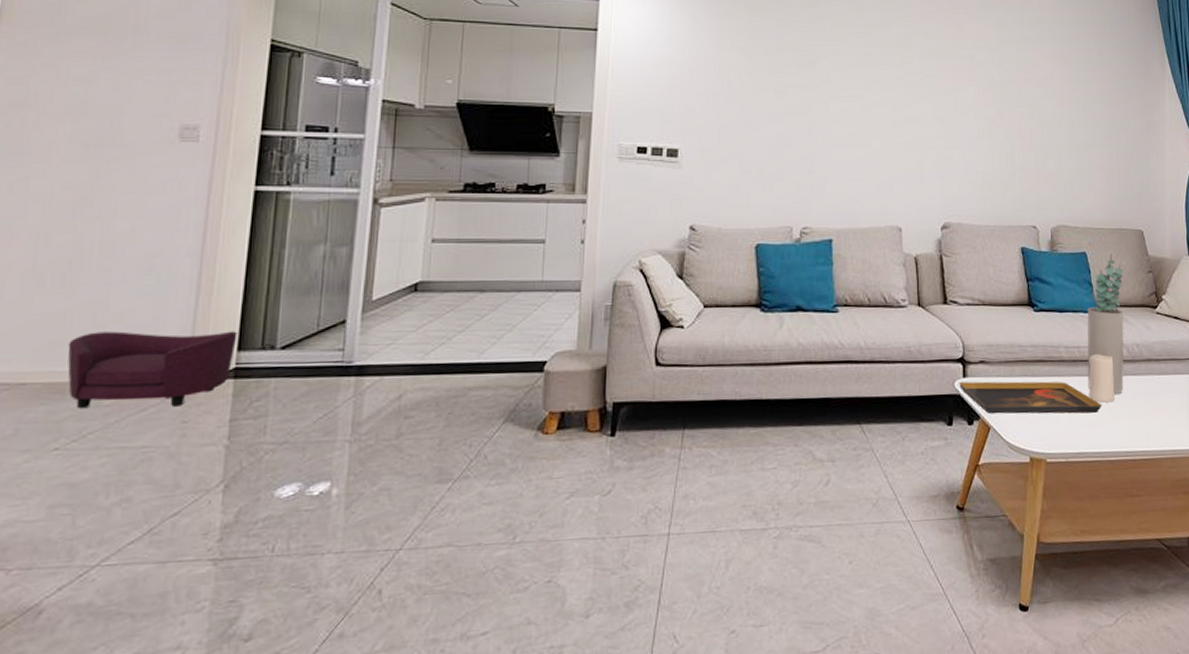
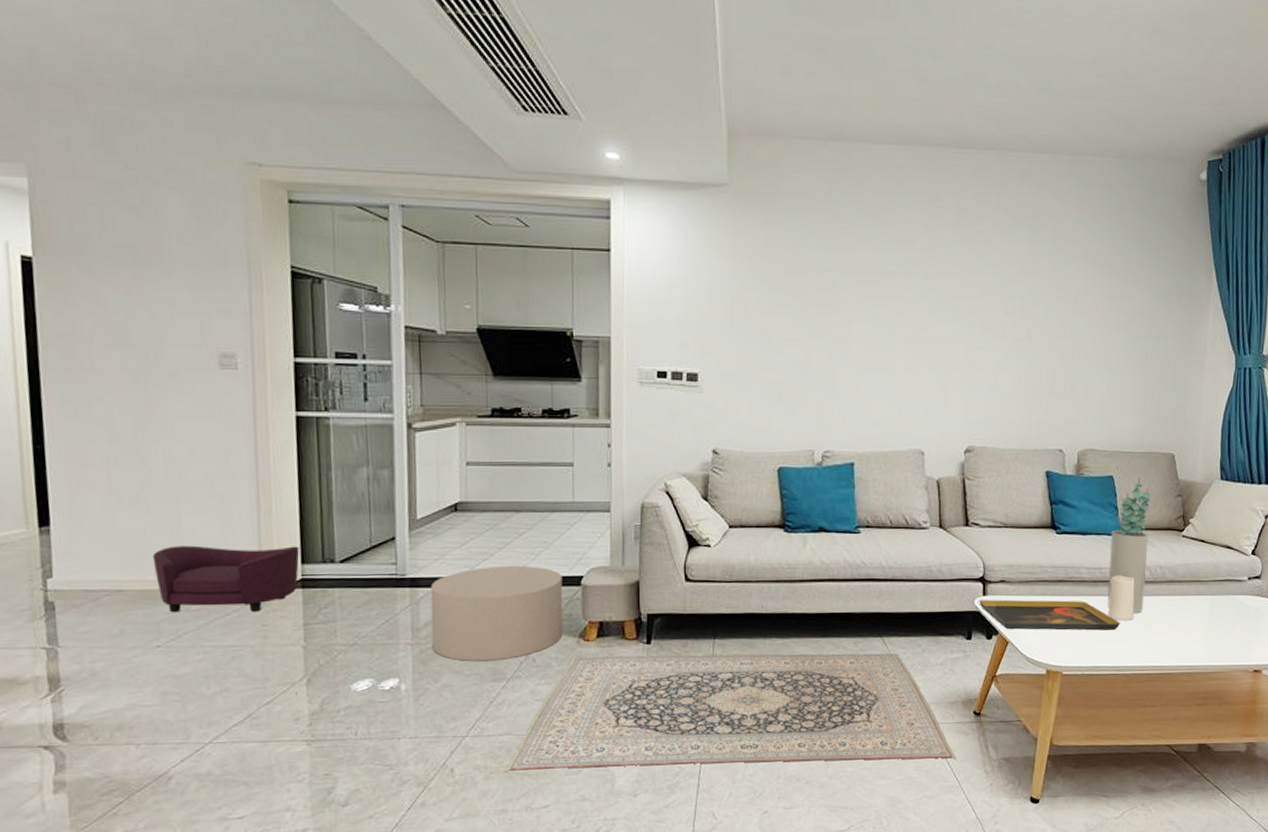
pouf: none [373,350,524,460] -> present [430,565,563,662]
area rug: none [439,442,940,591] -> present [503,653,957,771]

